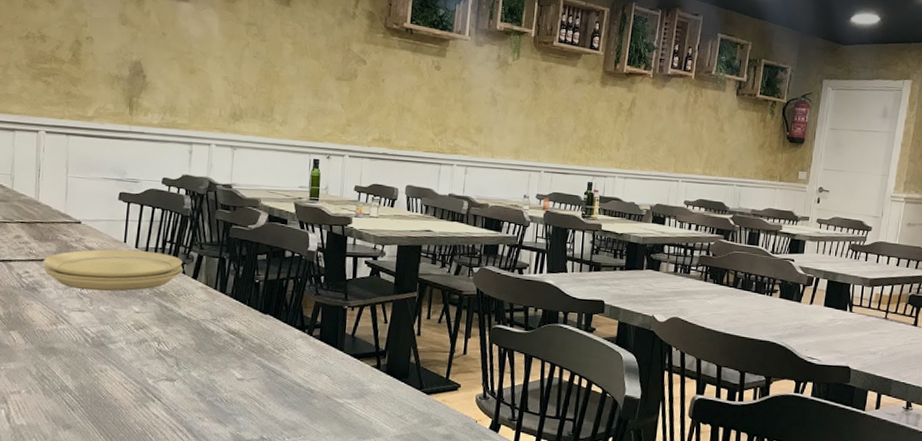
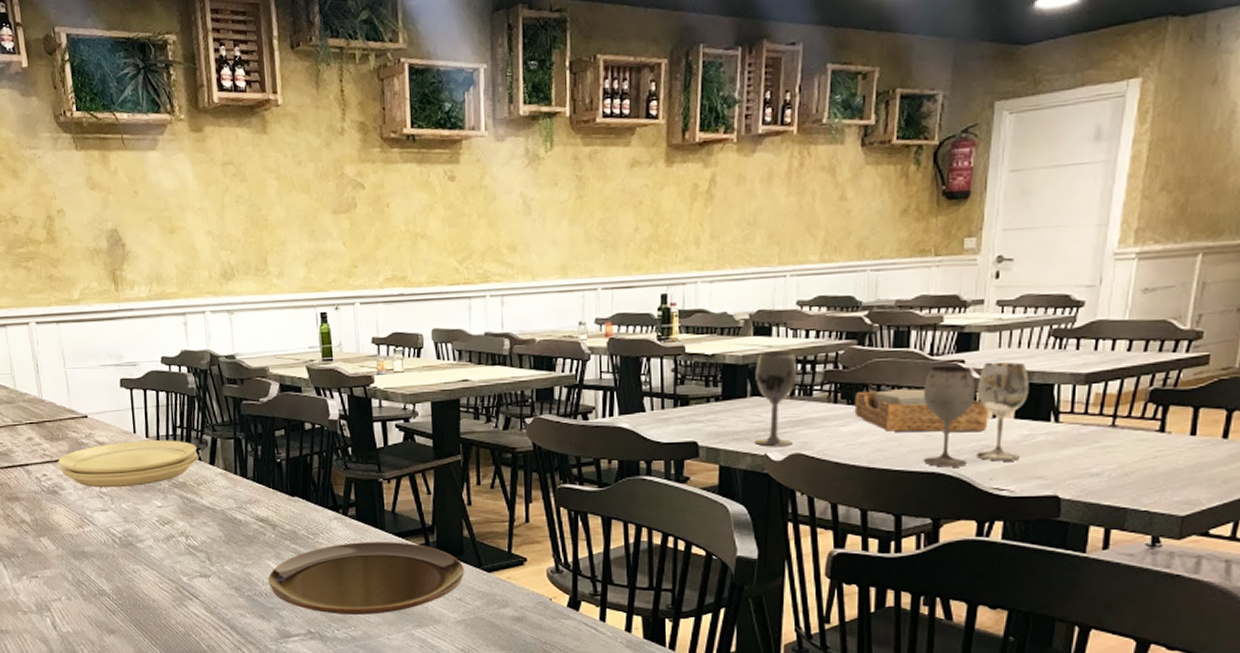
plate: none [231,359,408,426] -> present [268,542,465,615]
wine glass: none [645,237,681,311] -> present [754,352,798,447]
napkin holder: none [718,275,808,314] -> present [854,388,989,433]
wineglass: none [762,261,835,339] -> present [923,361,1029,467]

